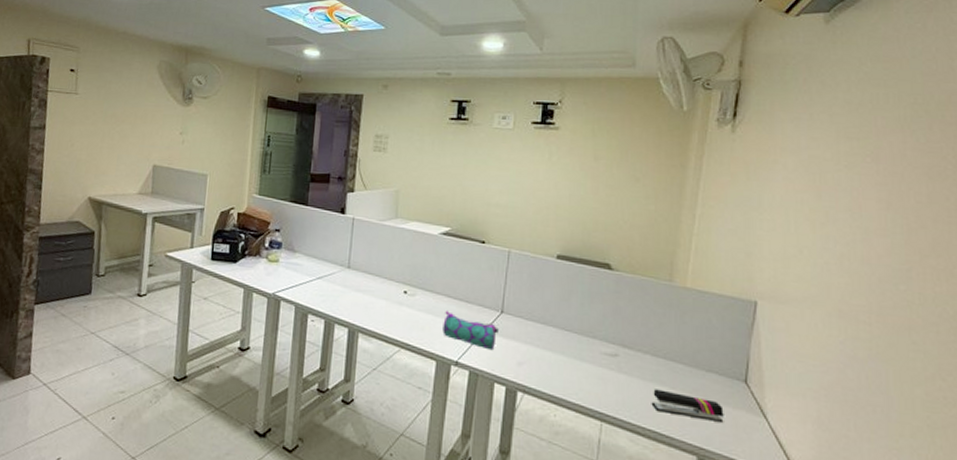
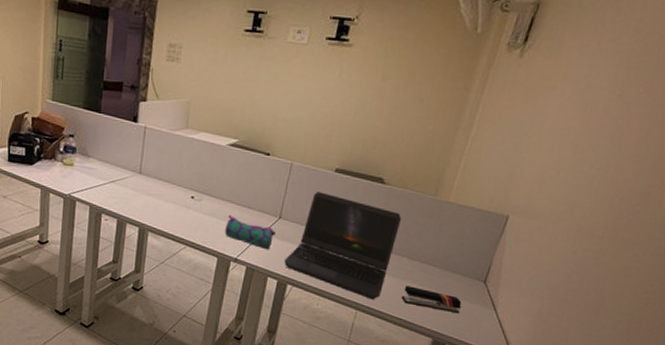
laptop computer: none [511,281,638,408] -> present [284,191,402,300]

